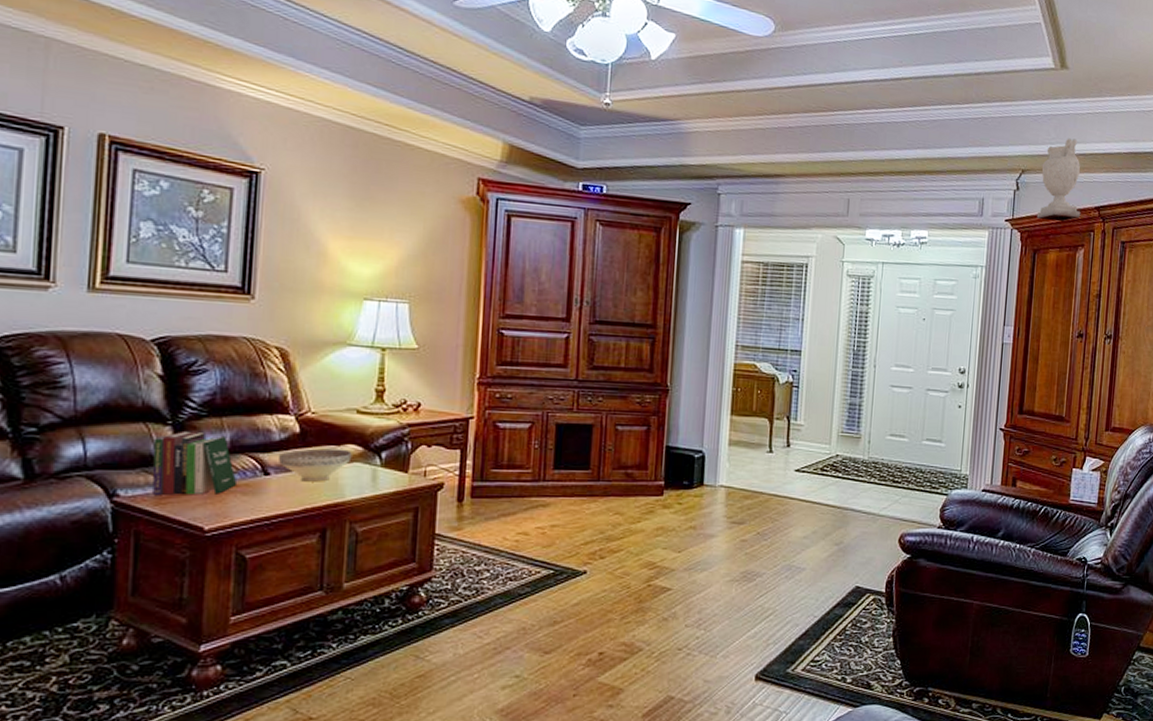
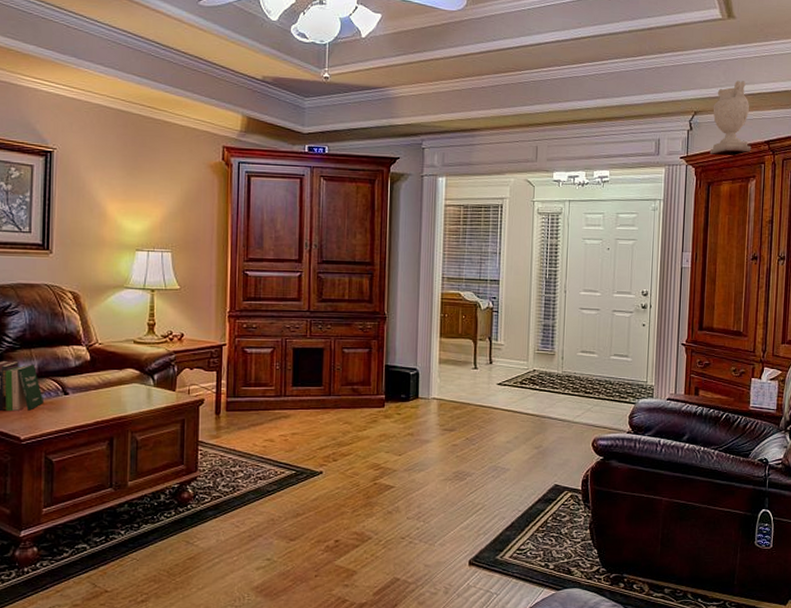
decorative bowl: present [277,448,352,482] -> none [74,372,131,400]

